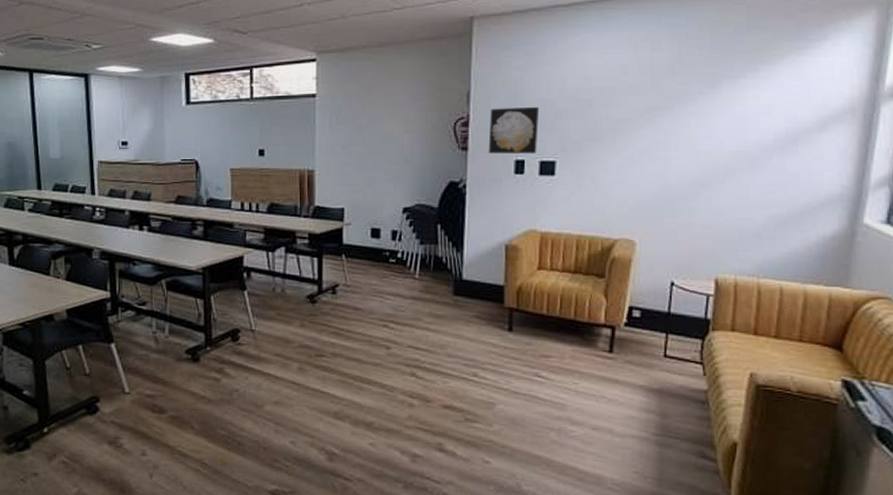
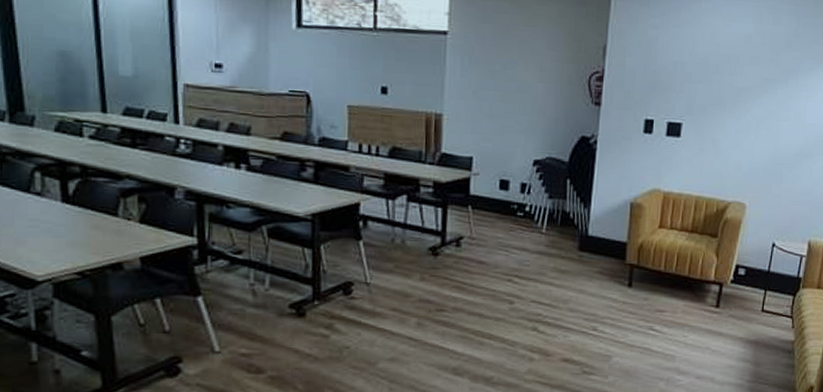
wall art: present [488,107,540,155] -> none [620,65,671,115]

